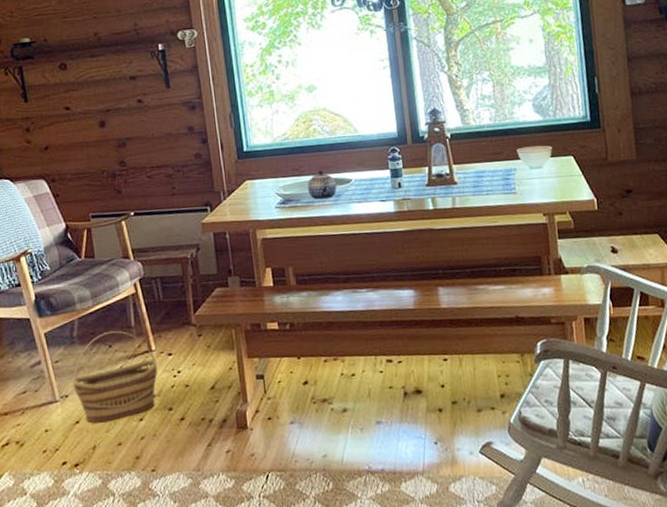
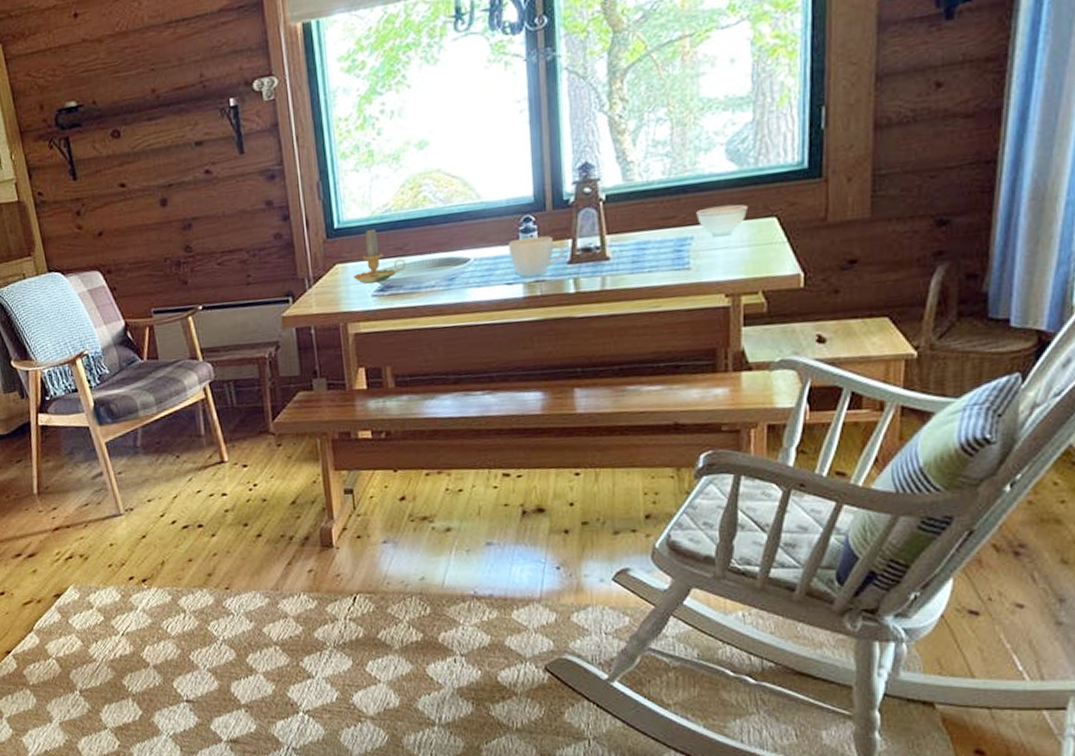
basket: present [72,330,158,424] -> none [137,440,231,538]
candle: none [259,152,302,197] -> present [352,227,406,284]
teapot: present [308,170,337,200] -> none [413,248,450,286]
cup: none [381,163,424,196] -> present [509,236,565,278]

